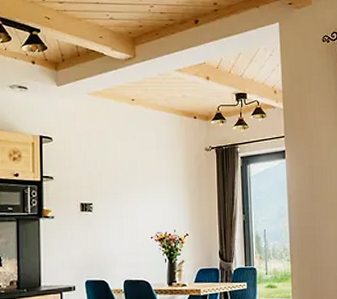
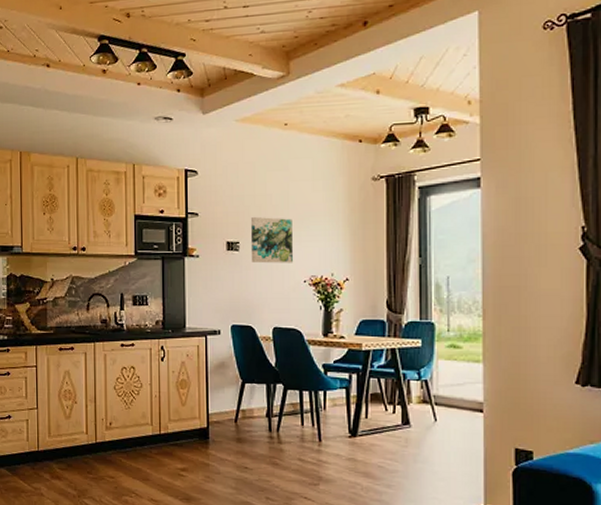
wall art: none [102,180,141,223] -> present [250,216,293,264]

